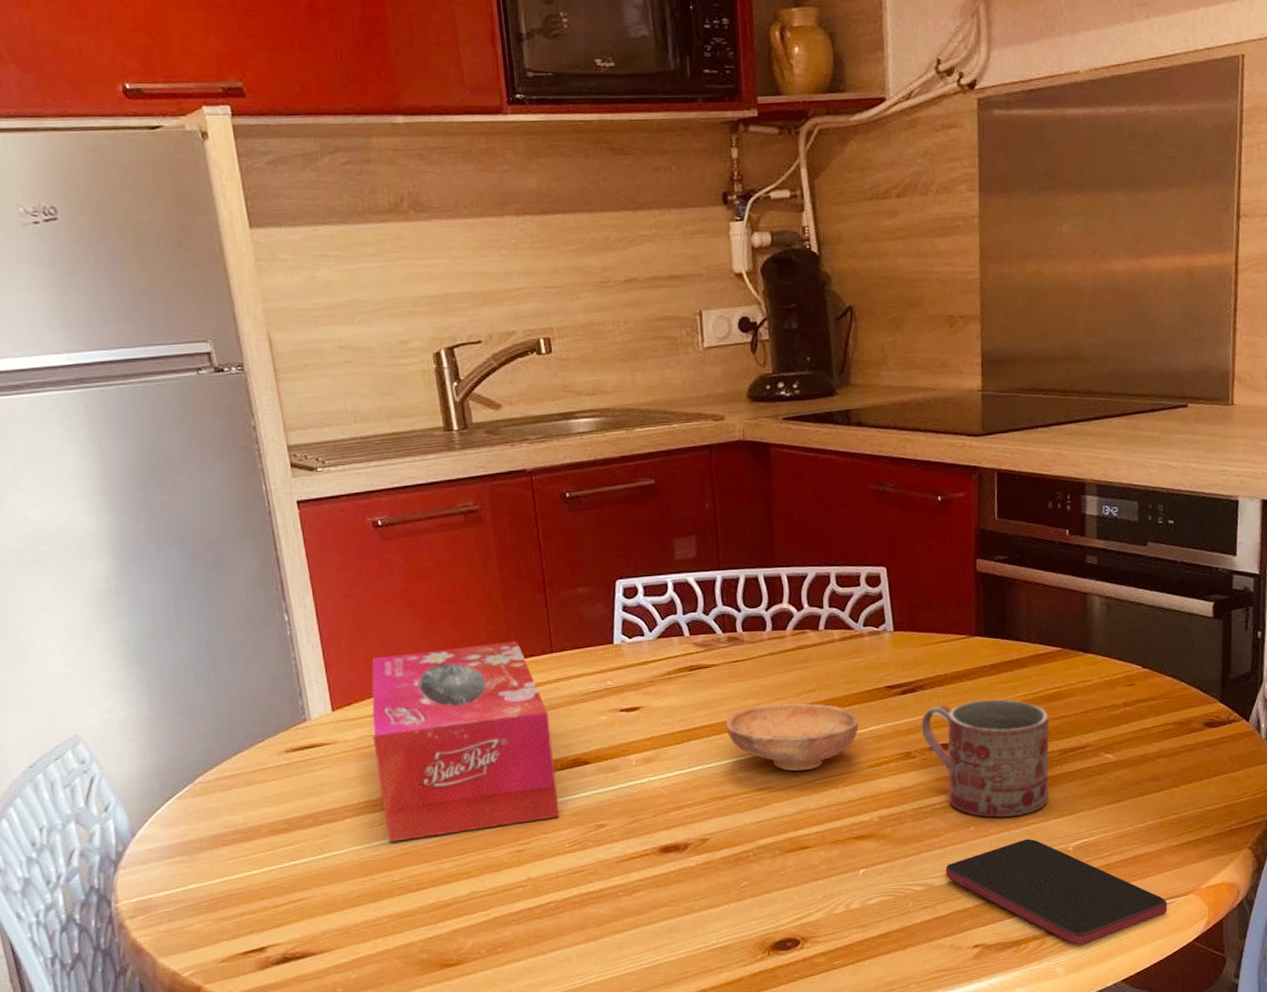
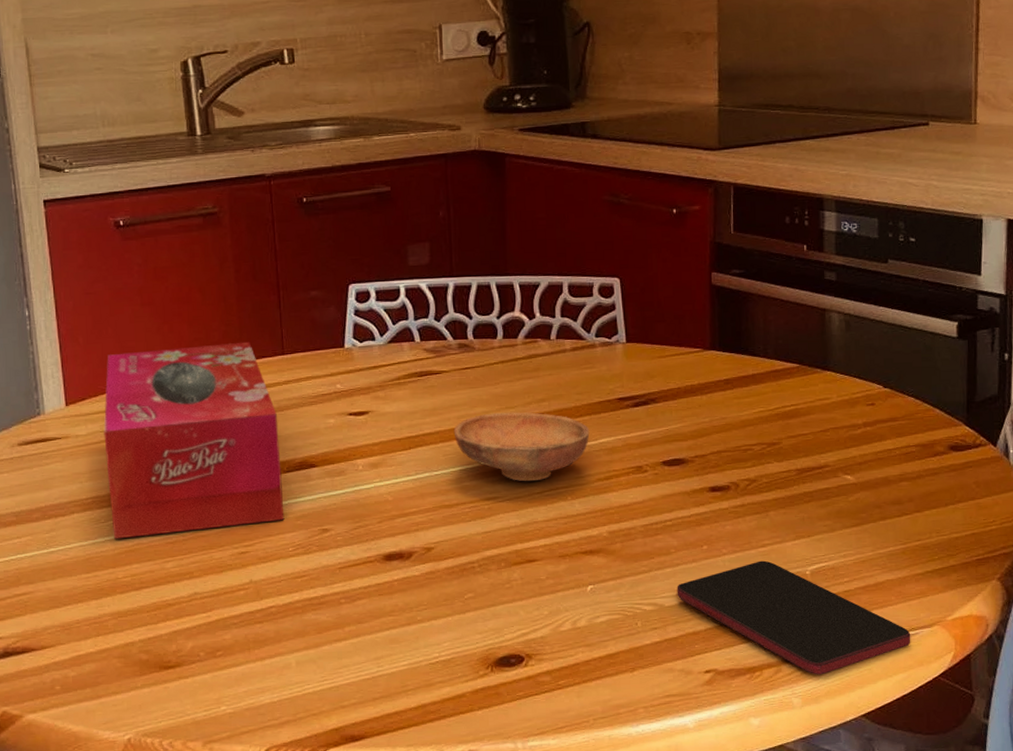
mug: present [921,699,1049,818] -> none [653,415,786,537]

